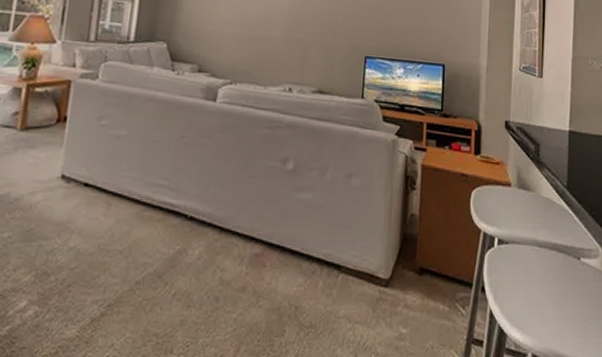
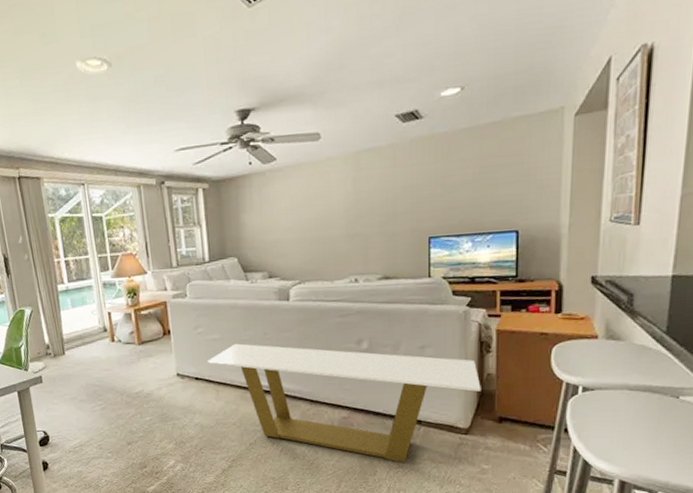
coffee table: none [103,144,404,321] -> present [206,343,481,463]

